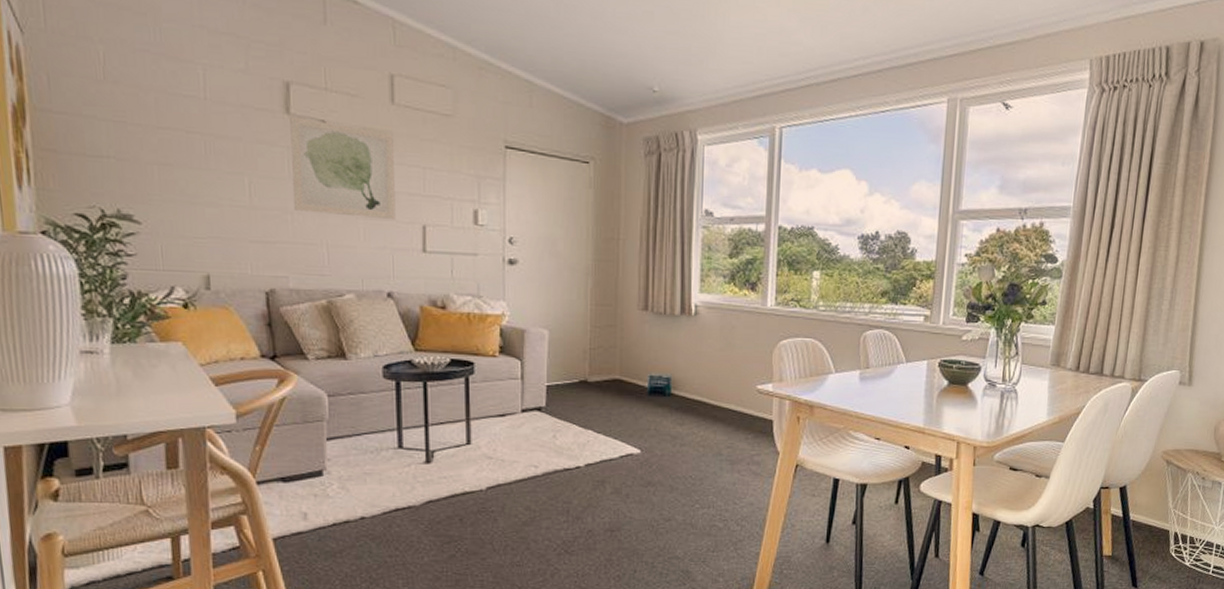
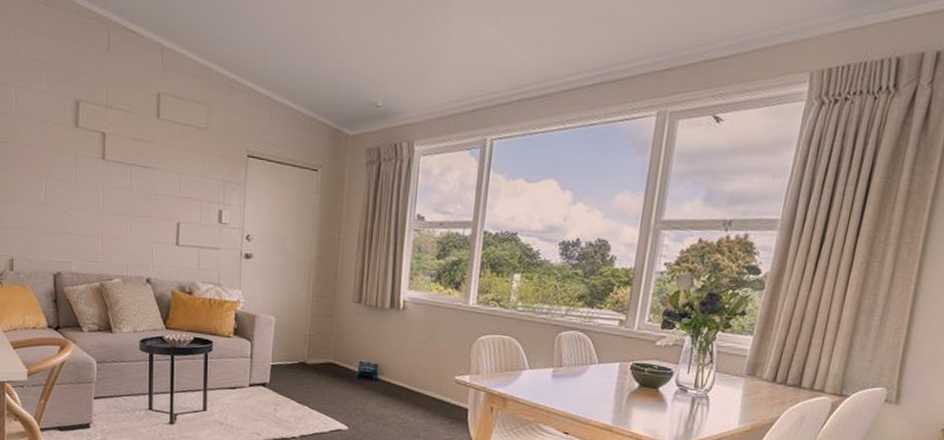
wall art: present [290,116,396,220] -> none [78,129,157,218]

